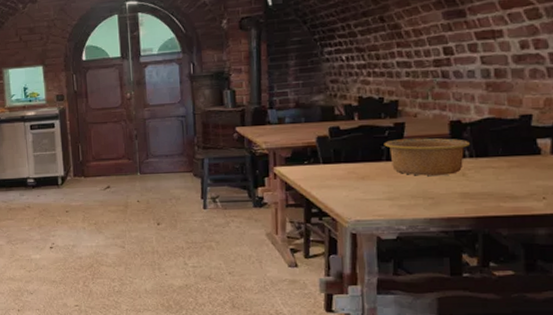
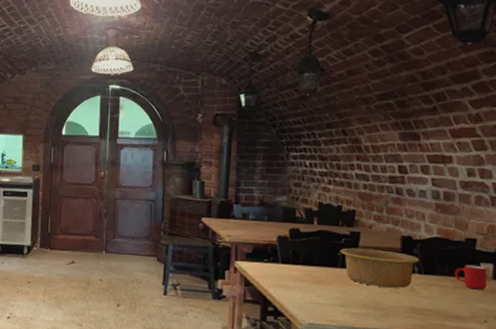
cup: none [509,141,545,167] -> present [455,264,488,290]

